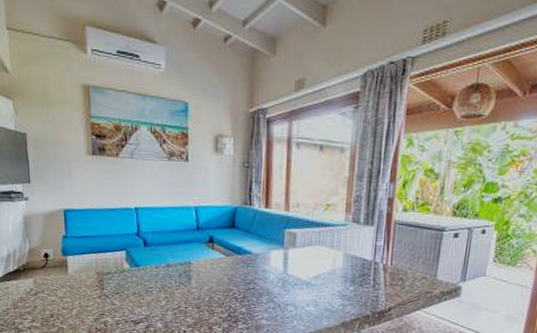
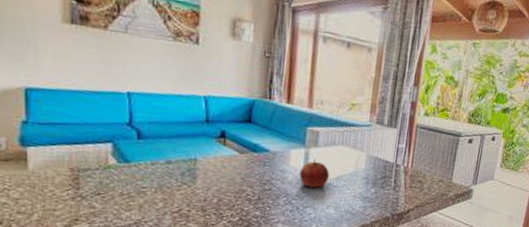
apple: none [280,258,308,287] -> present [300,158,329,188]

